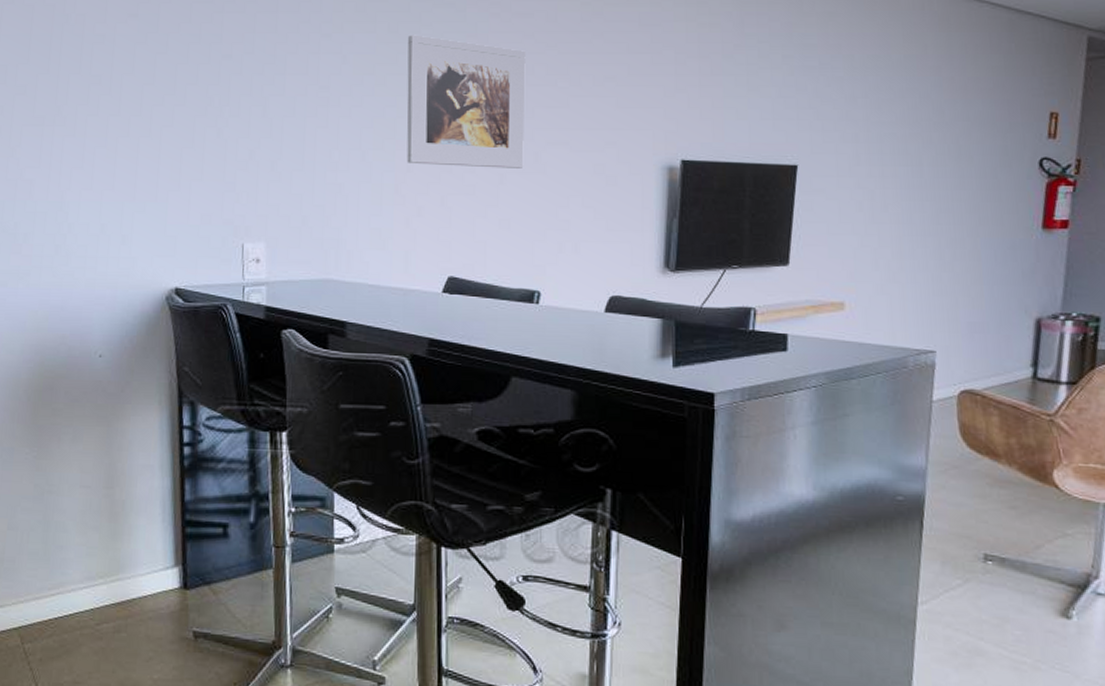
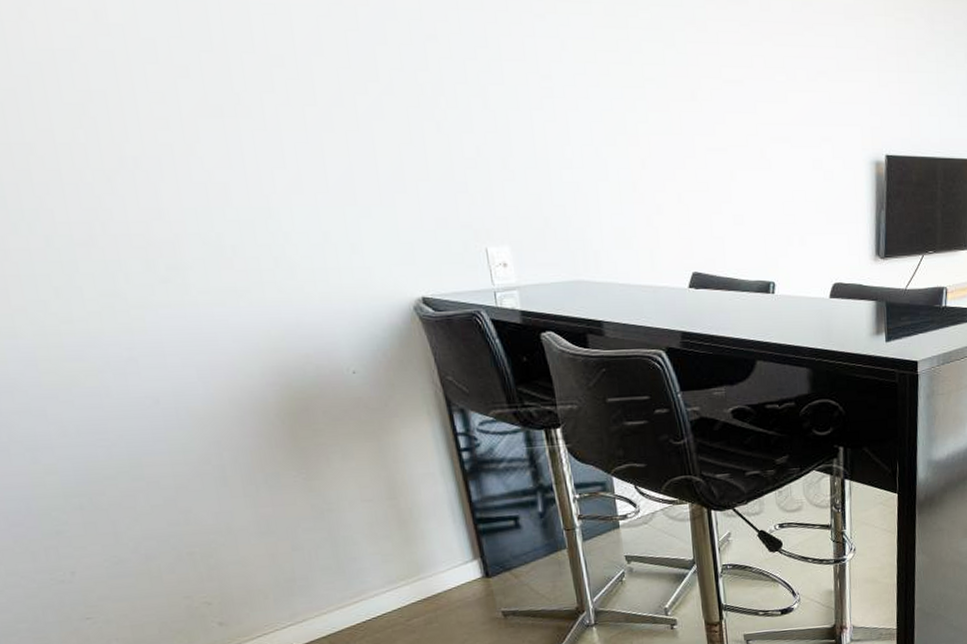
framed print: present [407,35,526,168] -> none [626,19,751,164]

